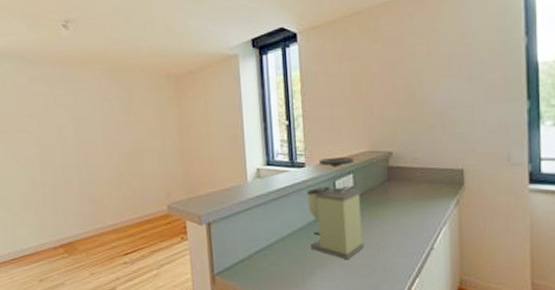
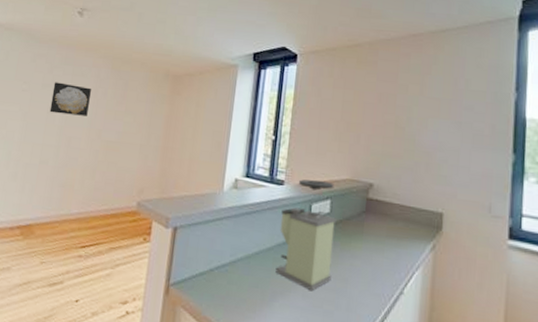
wall art: none [57,101,99,134] -> present [49,82,91,116]

